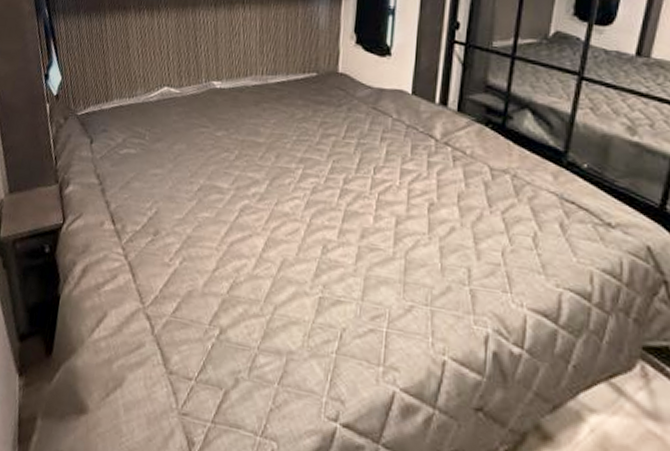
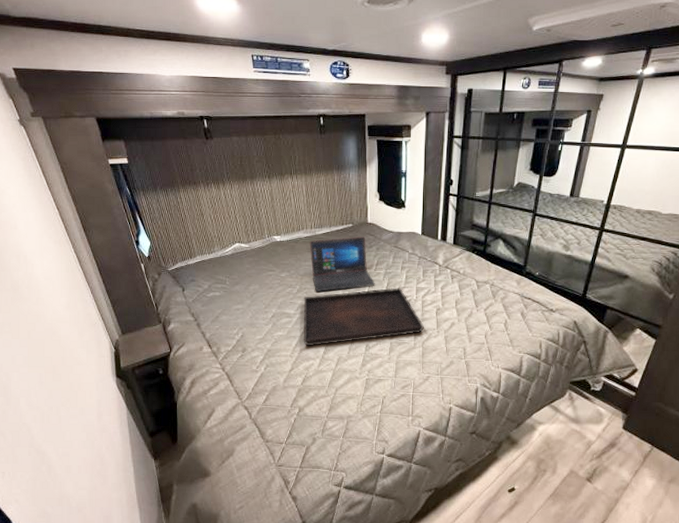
serving tray: none [236,165,409,239] -> present [303,288,424,347]
laptop: none [257,90,342,162] -> present [309,236,375,292]

